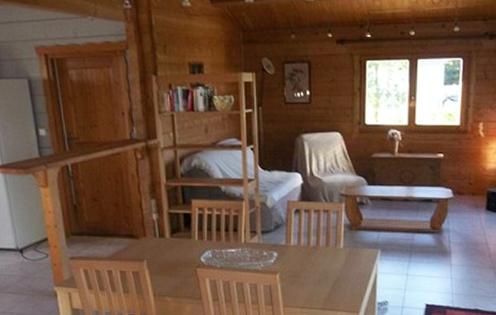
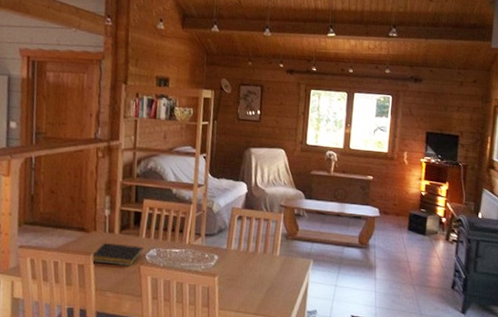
notepad: none [145,247,198,270] -> present [92,242,144,266]

